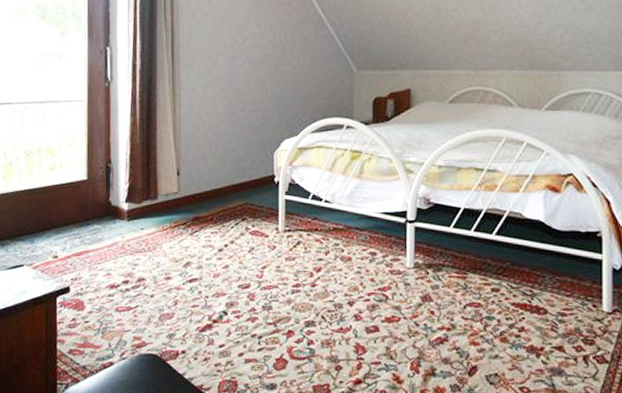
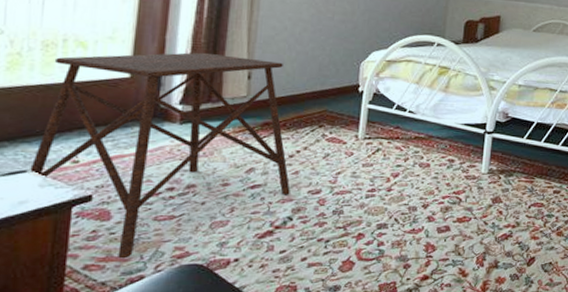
side table: none [25,152,223,346] -> present [28,52,290,259]

